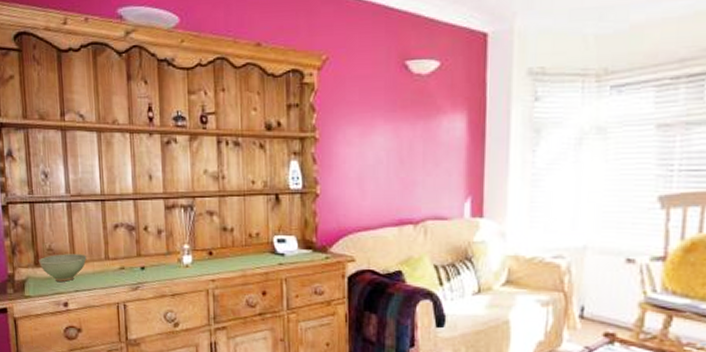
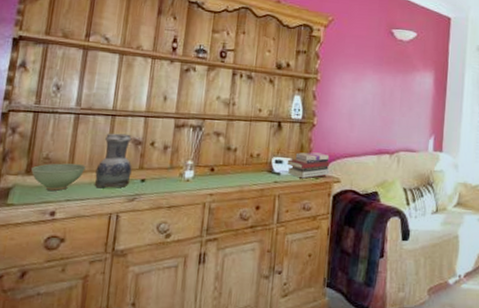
ceramic jug: none [96,219,131,278] -> present [94,133,132,189]
books: none [290,227,341,259] -> present [287,152,330,179]

